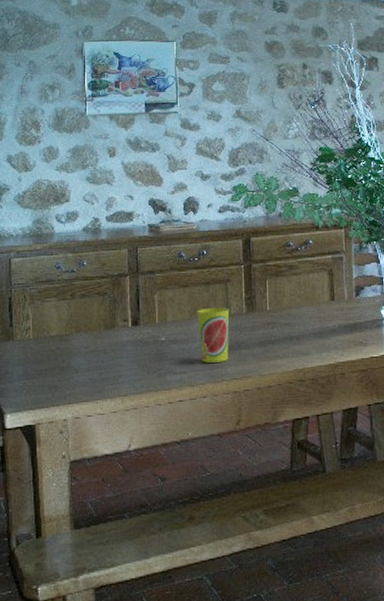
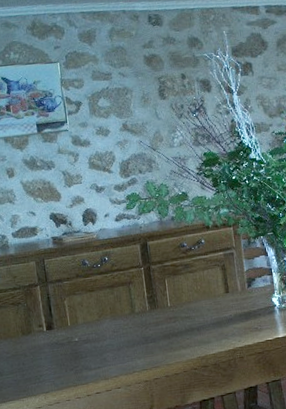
cup: present [197,307,230,363] -> none [104,307,137,358]

